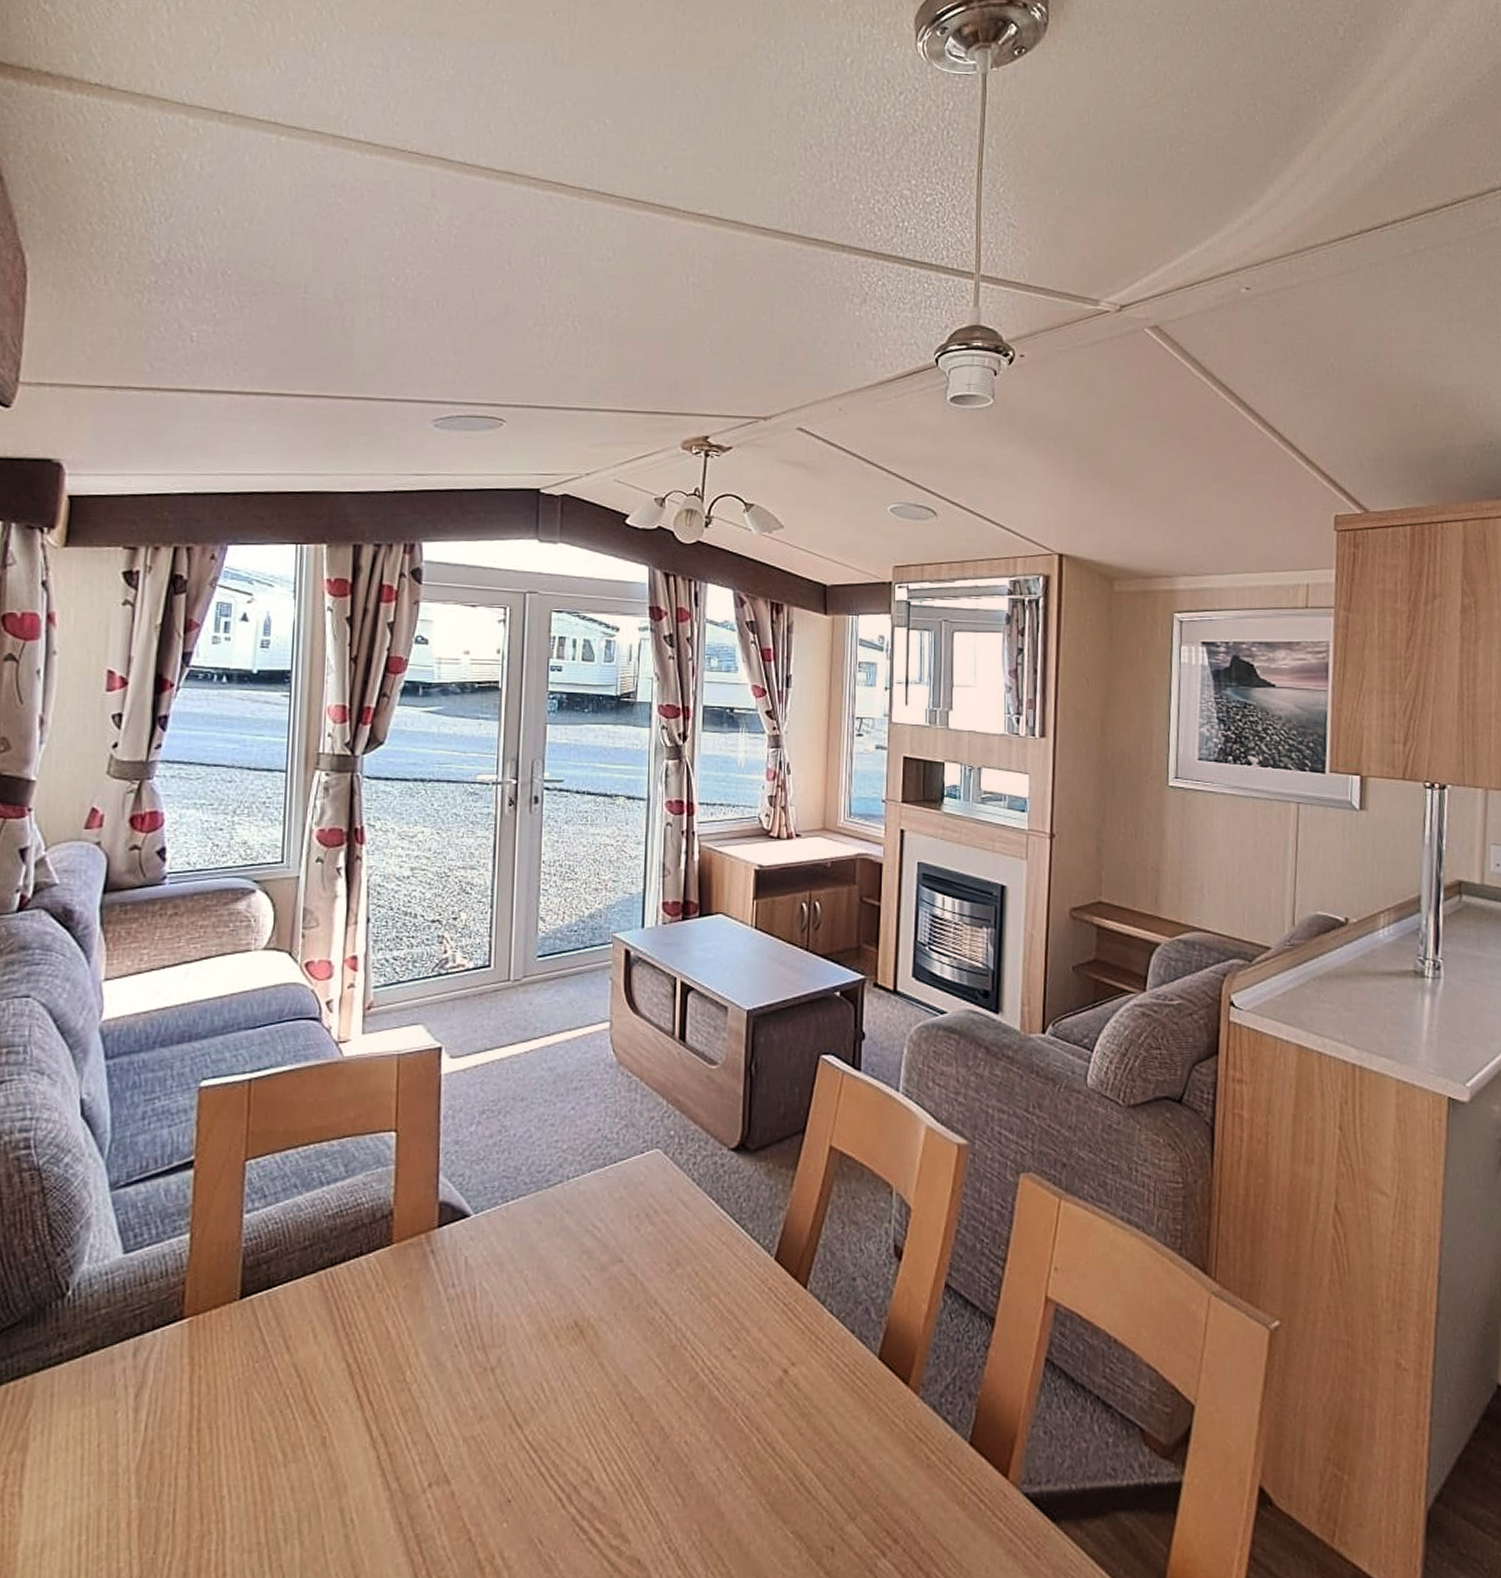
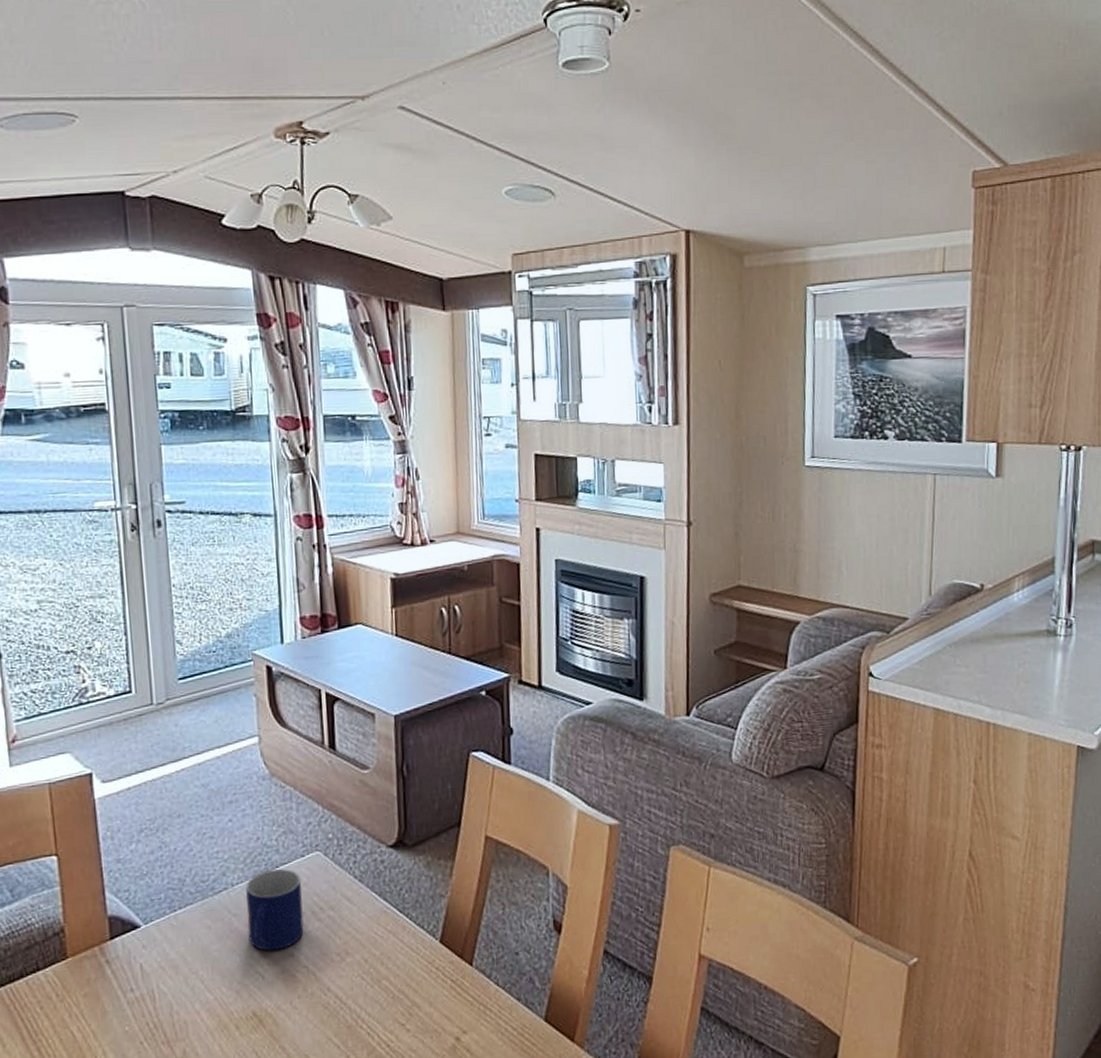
mug: none [578,1165,639,1254] -> present [246,869,304,951]

